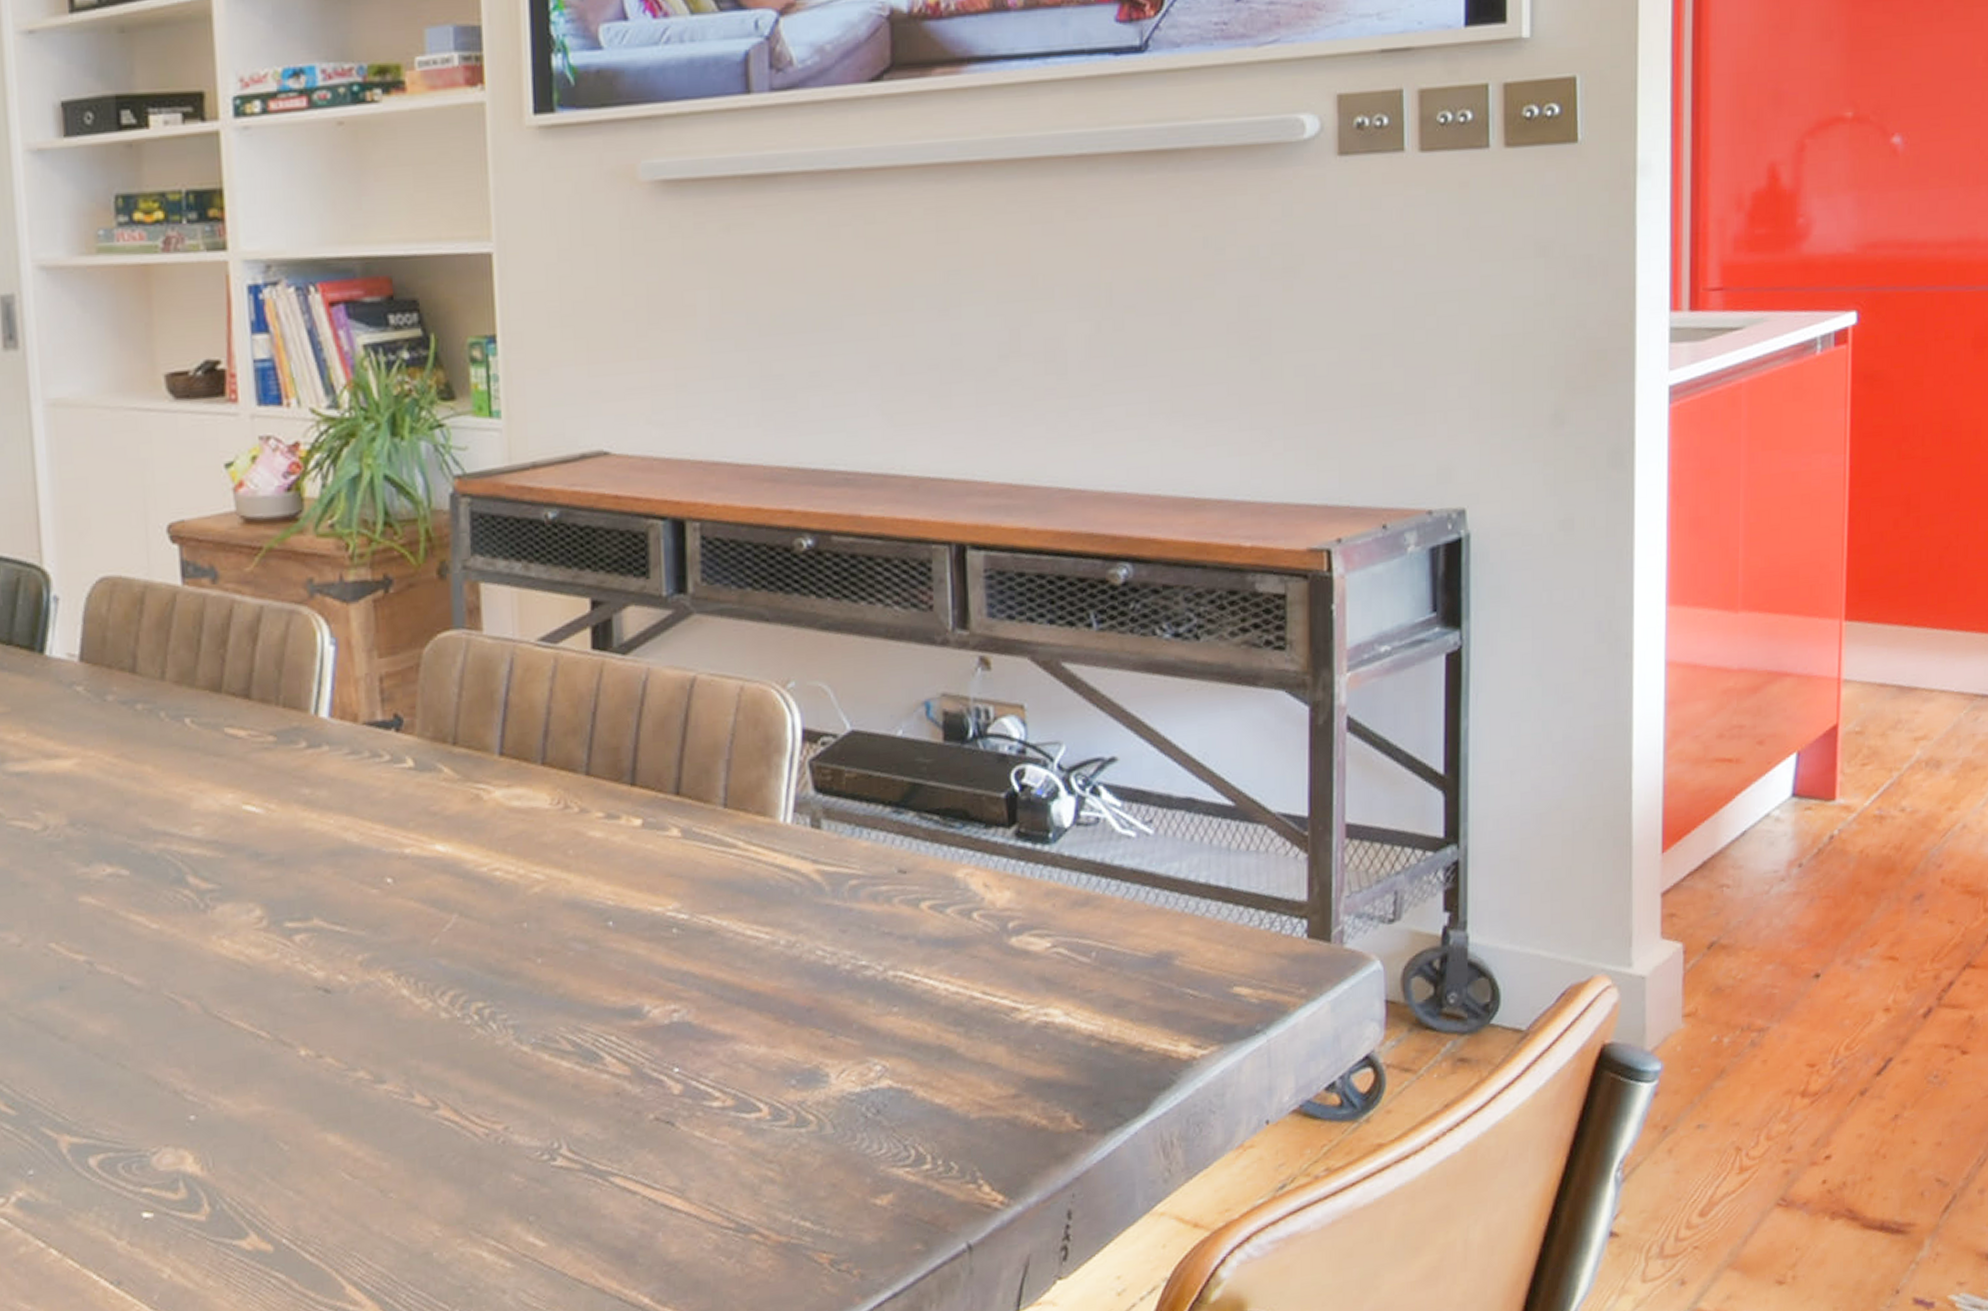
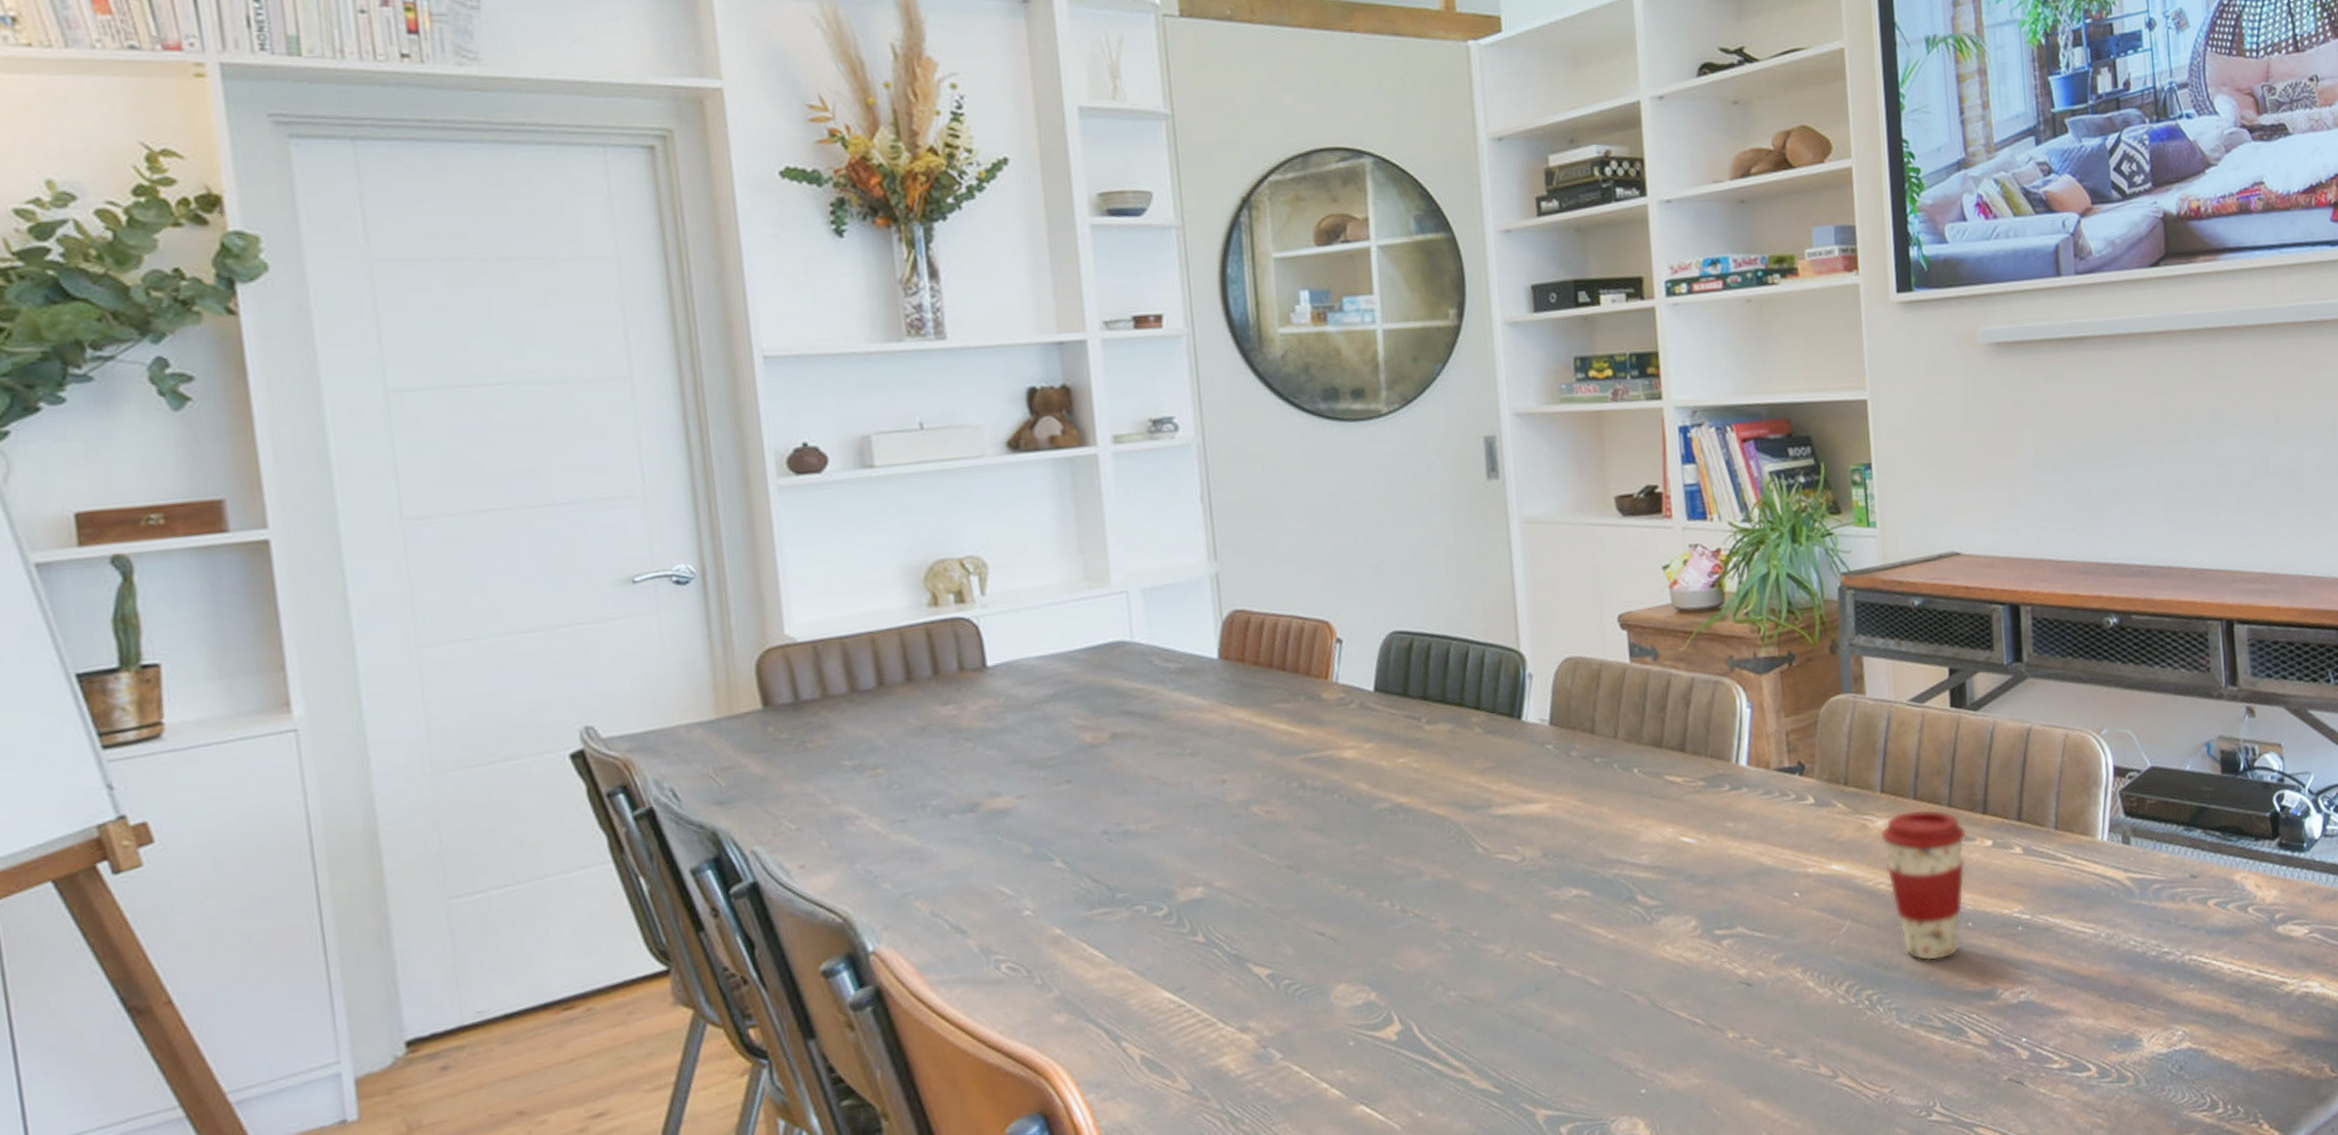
coffee cup: none [498,777,609,969] -> present [1880,809,1967,961]

